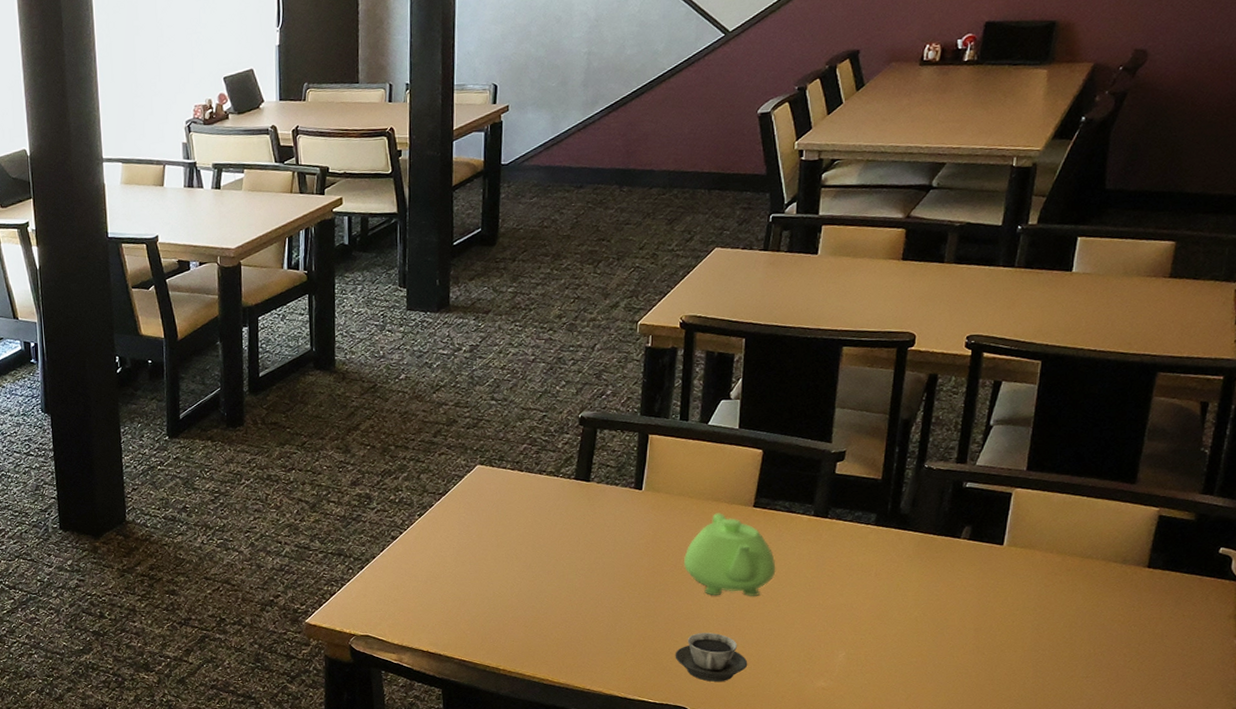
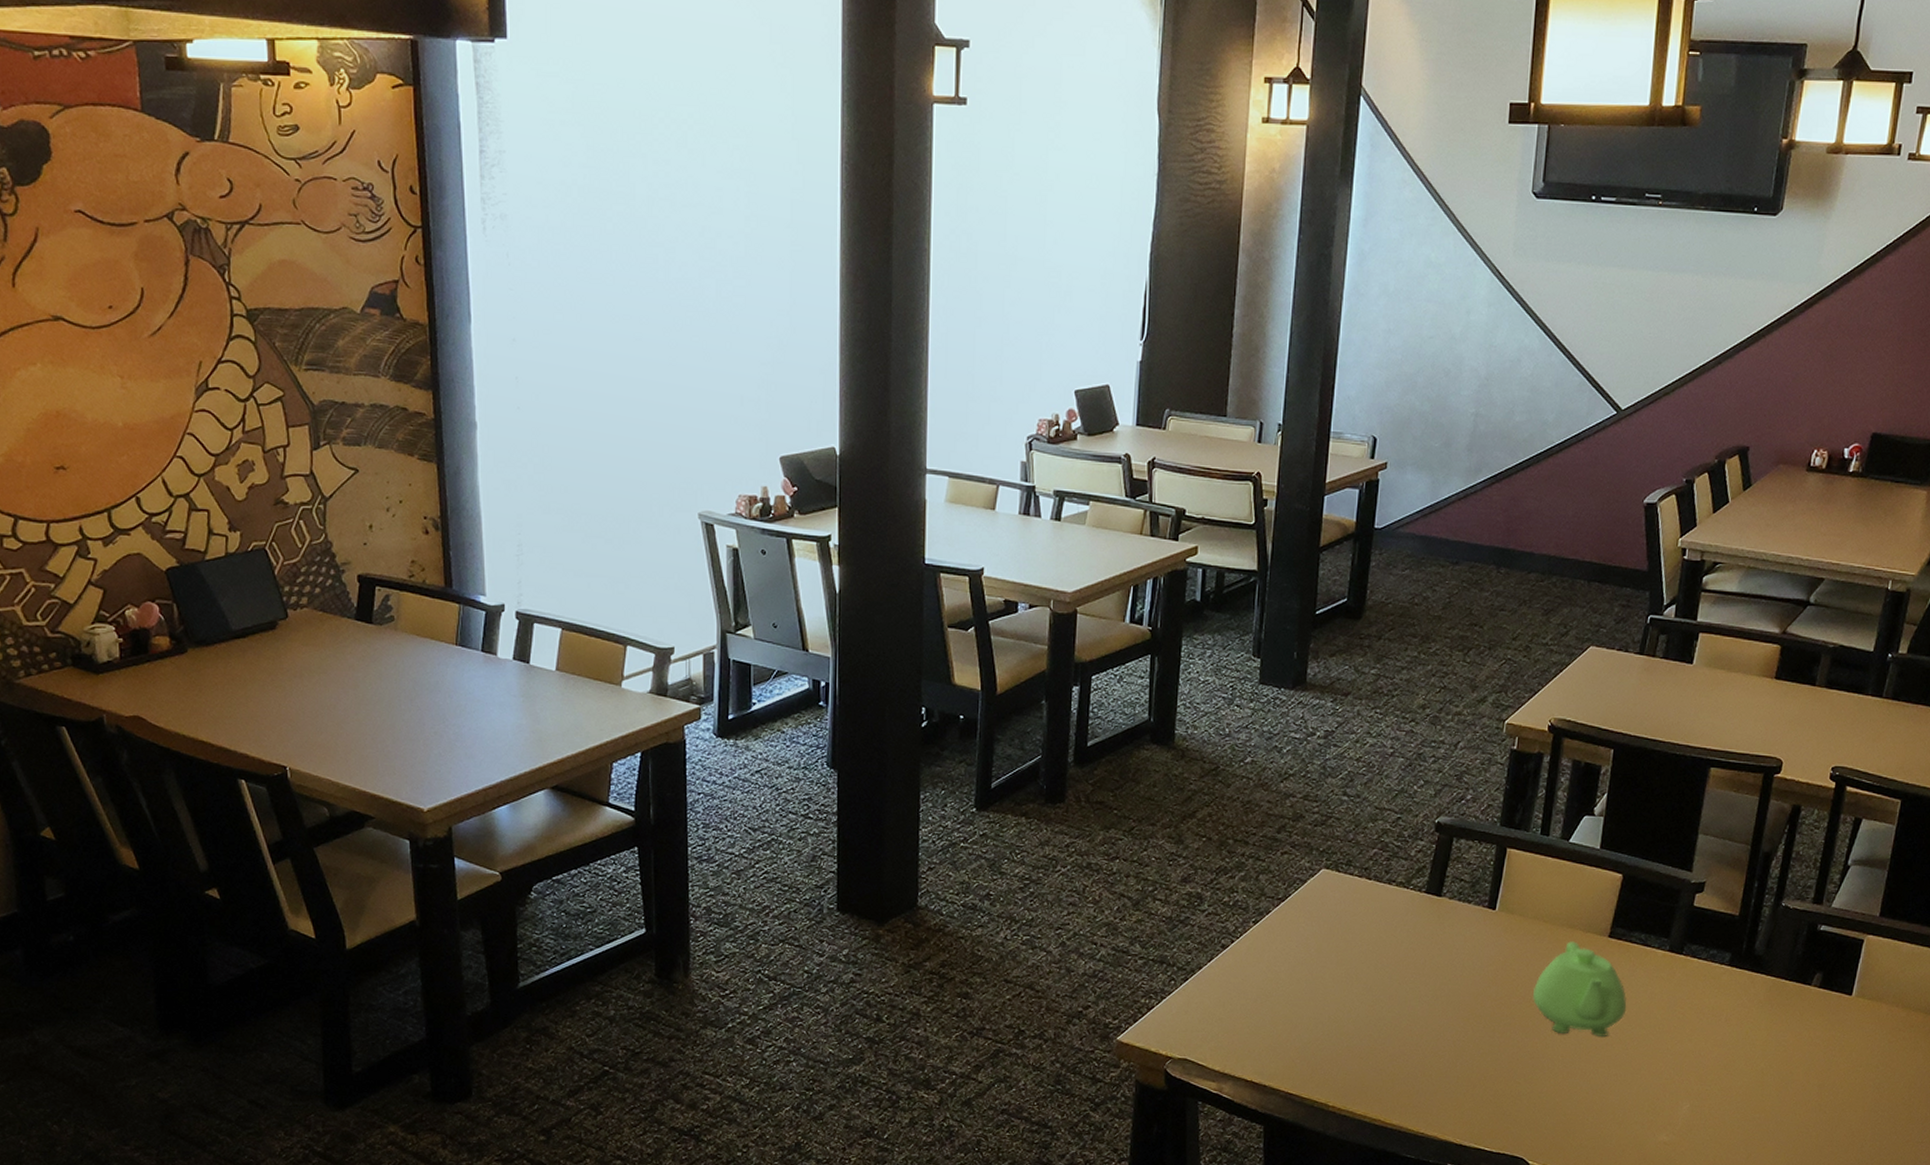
cup: present [675,632,748,682] -> none [1516,1075,1591,1130]

